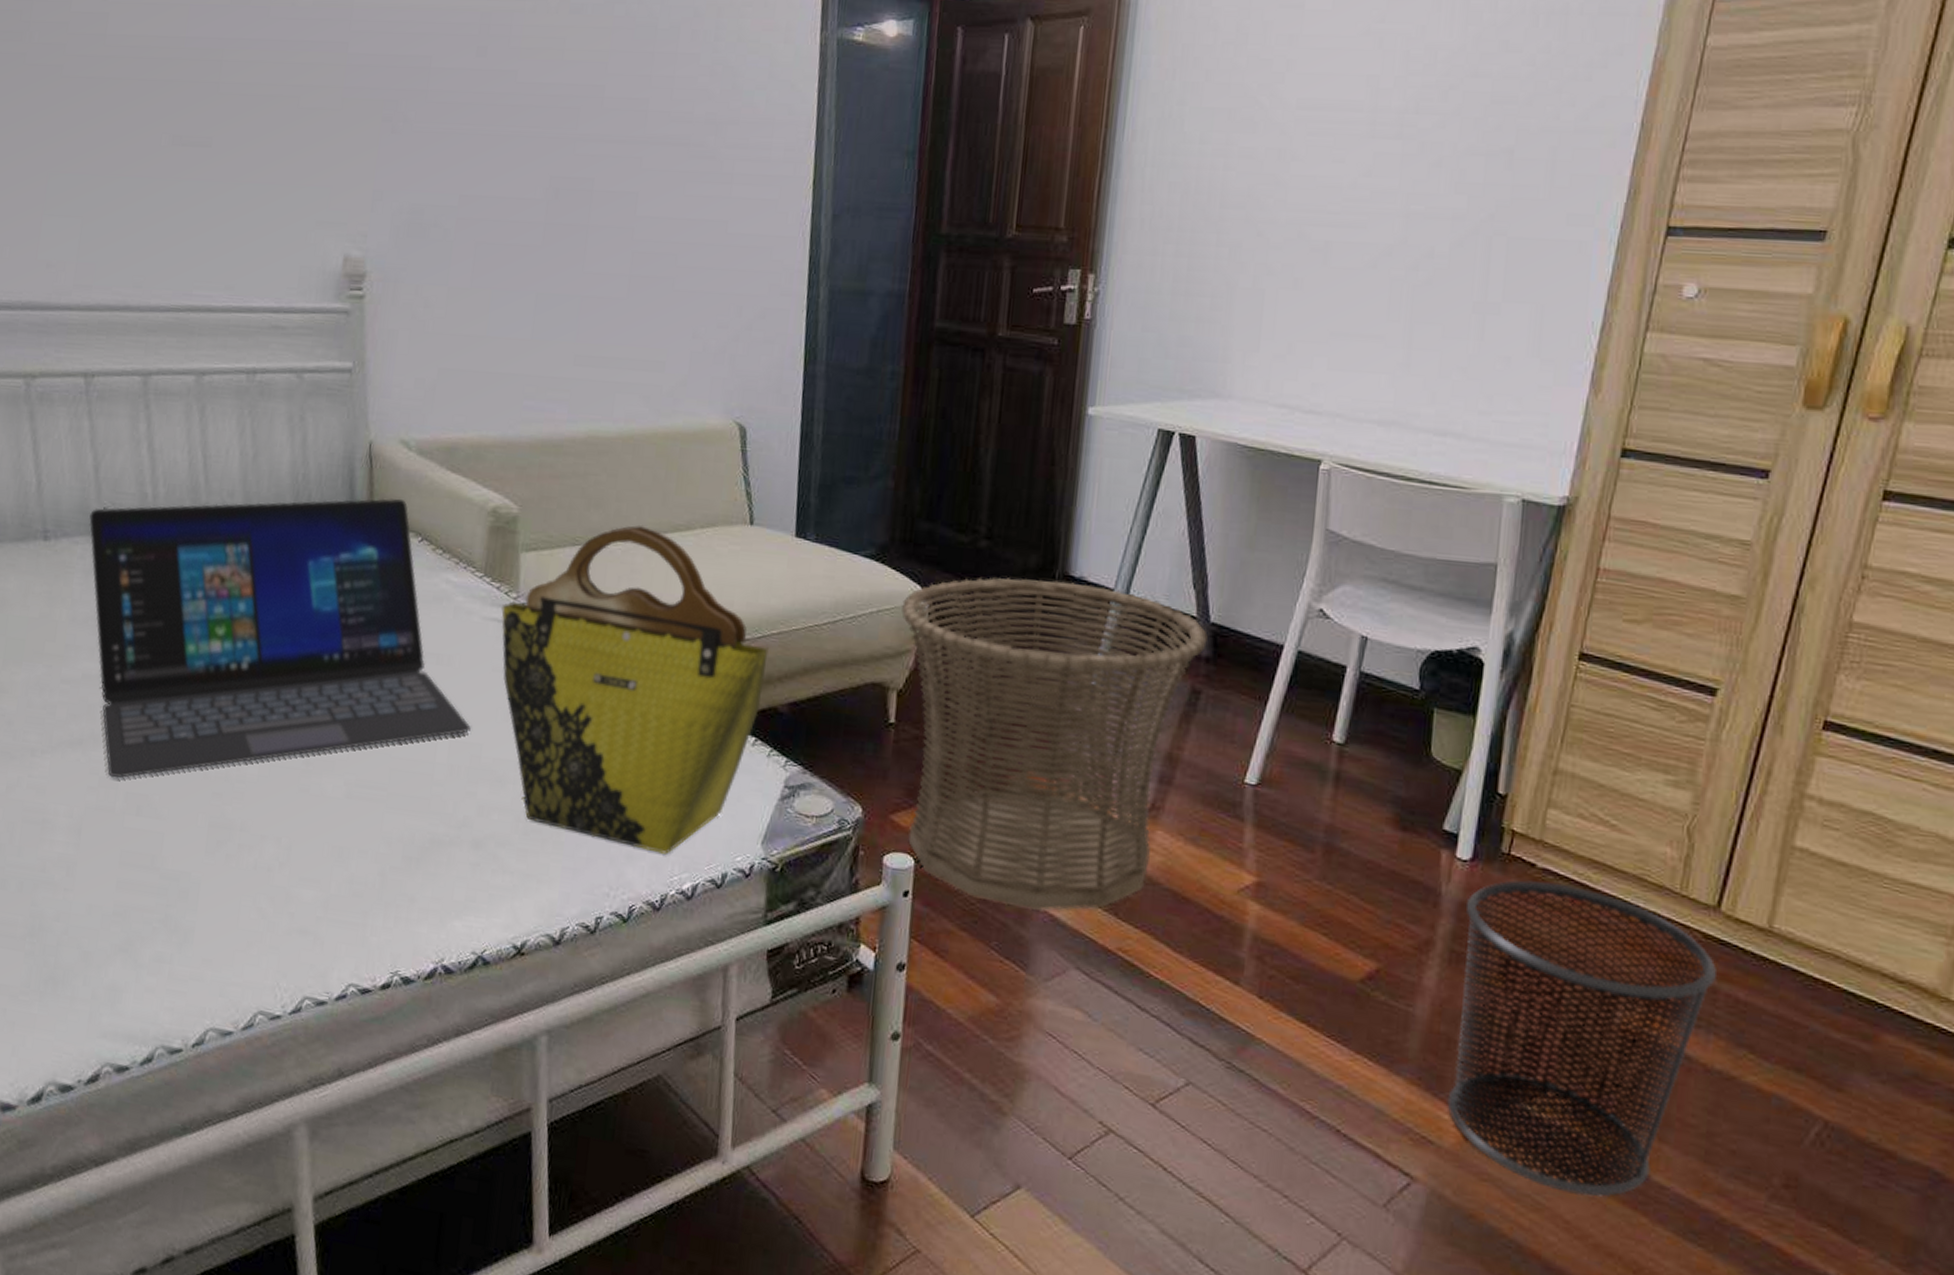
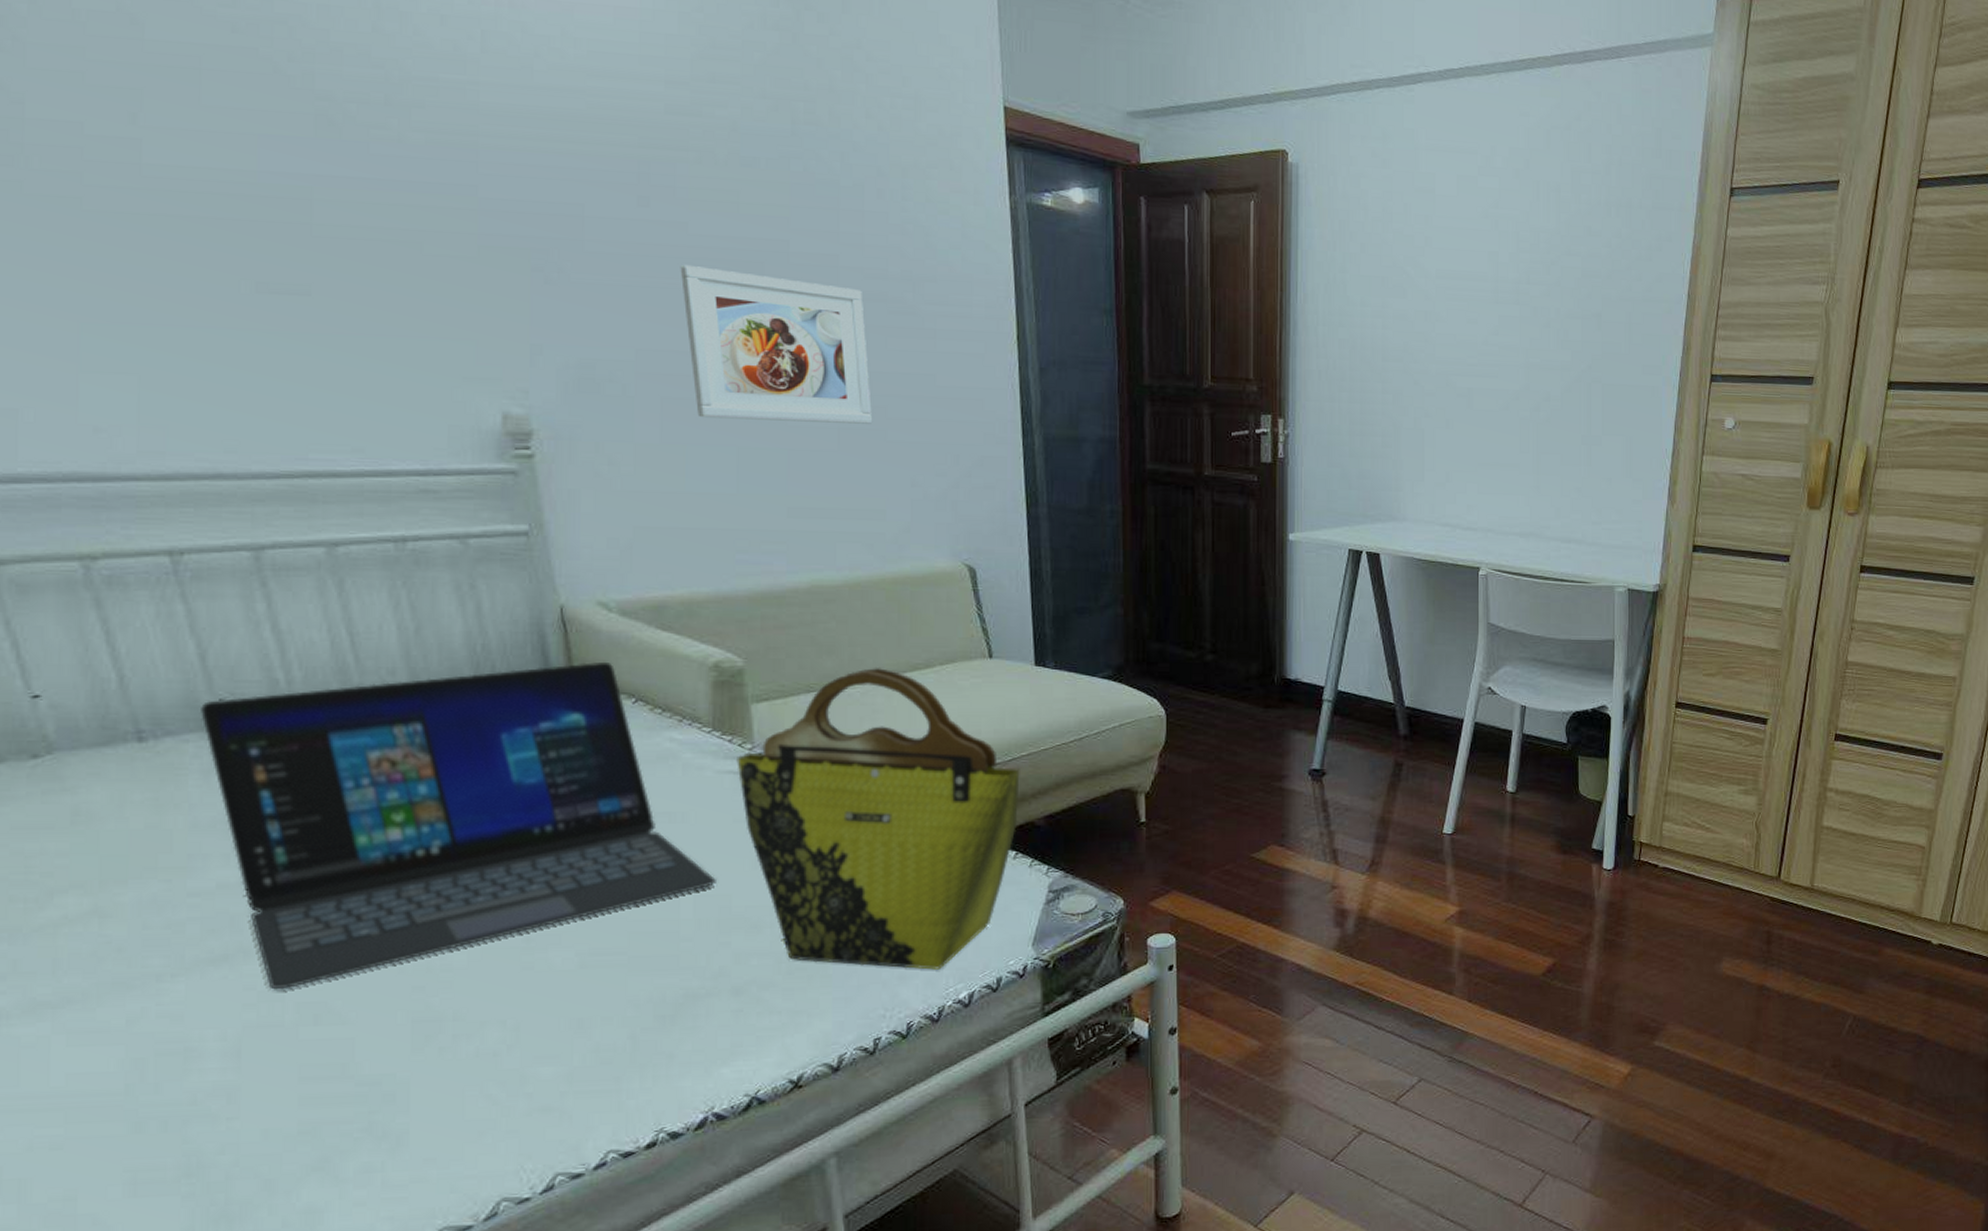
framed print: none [505,112,667,272] -> present [680,264,873,424]
basket: present [901,577,1208,912] -> none [1142,684,1404,964]
waste bin: present [1447,880,1717,1197] -> none [1611,877,1781,1103]

